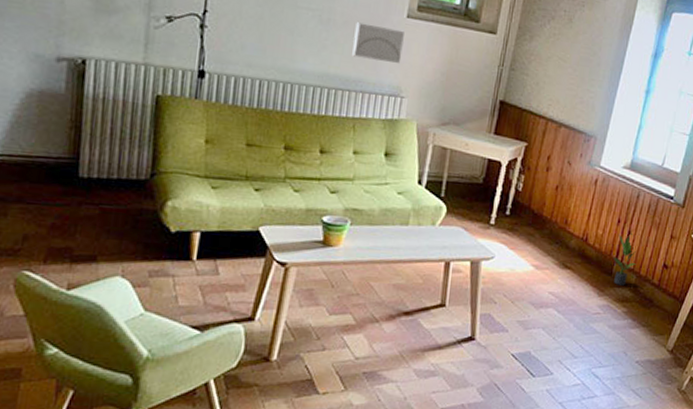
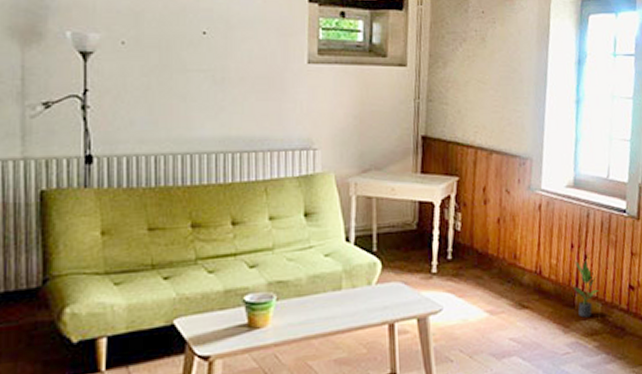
wall art: present [352,22,404,63] -> none [253,76,308,114]

